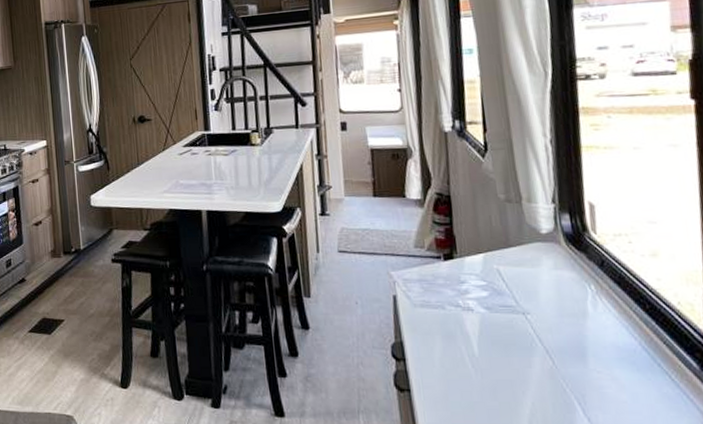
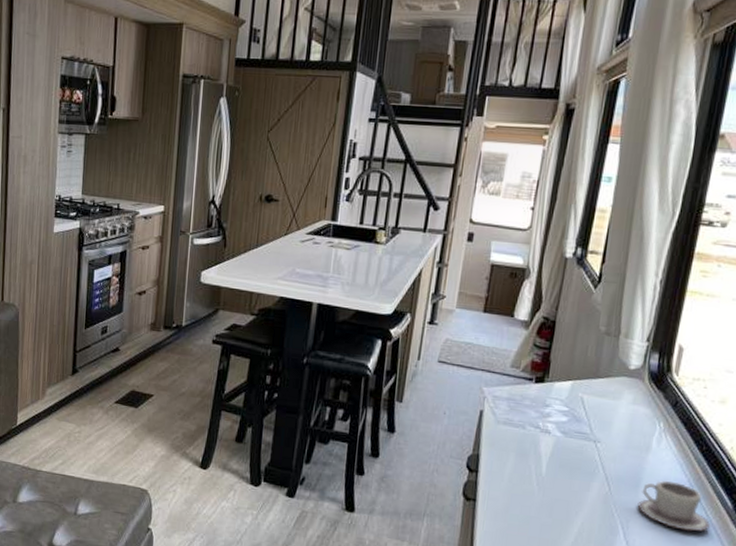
cup: none [589,346,681,400] -> present [637,480,711,532]

